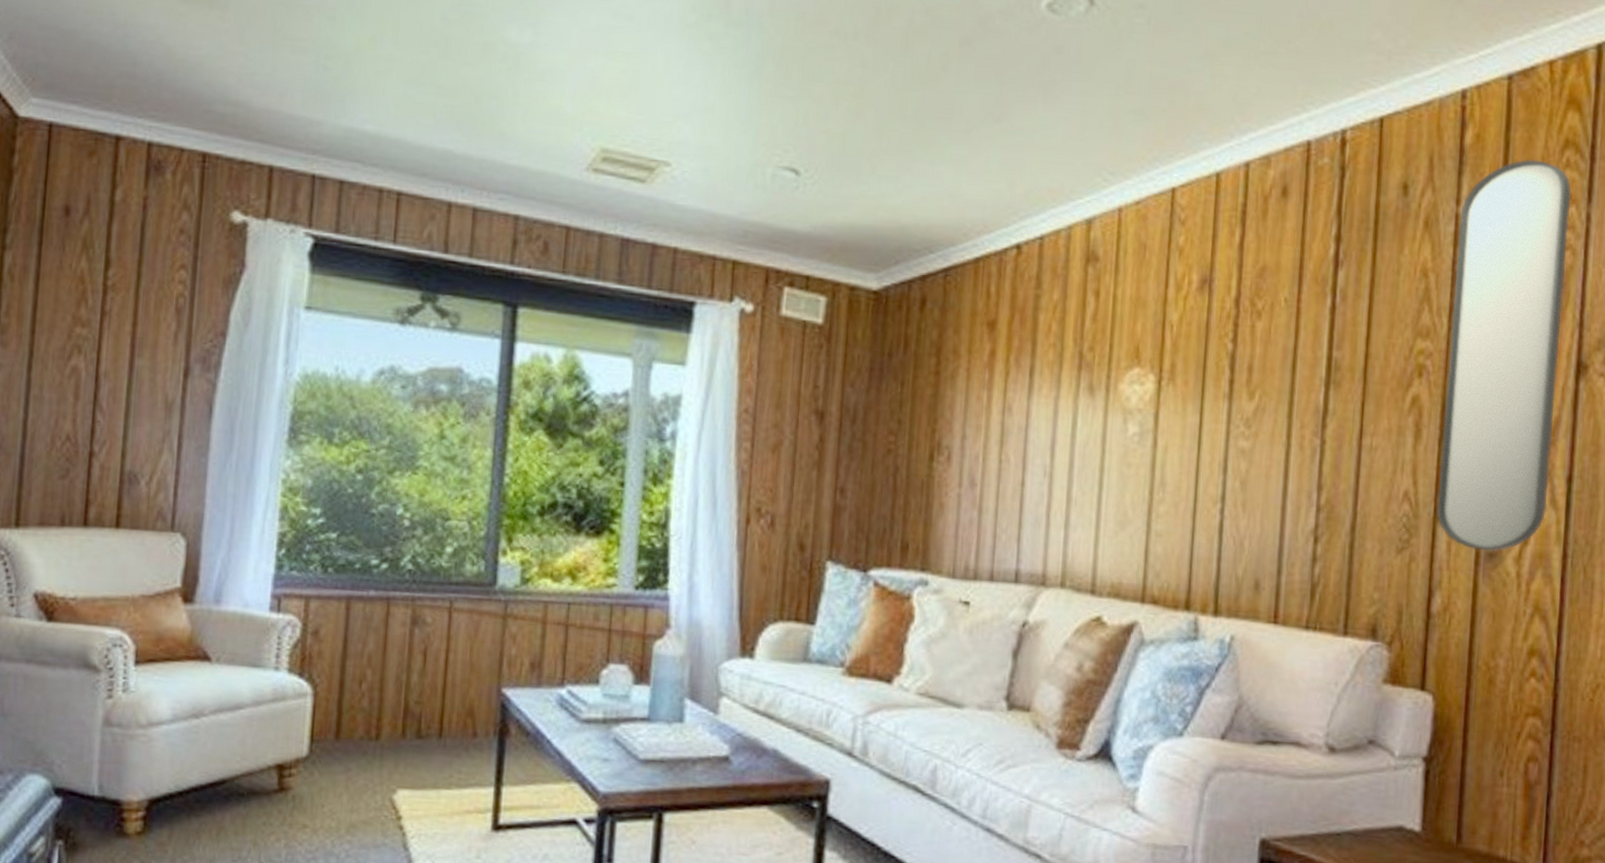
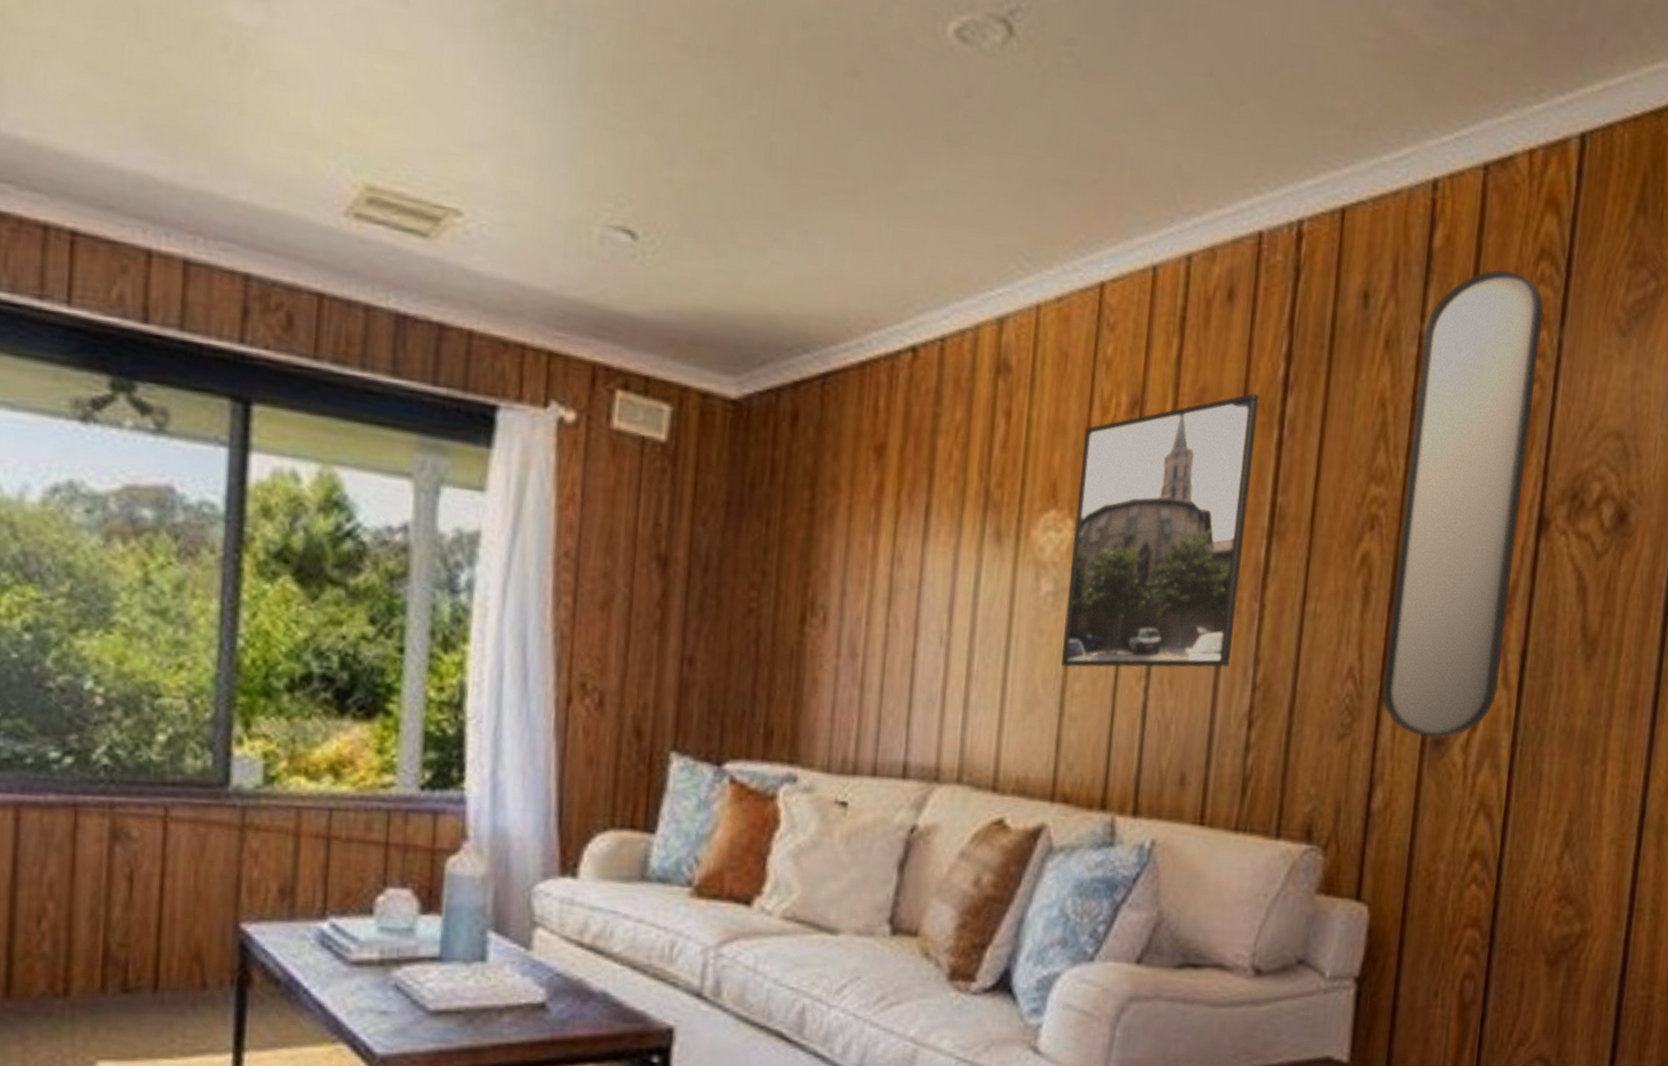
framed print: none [1147,269,1314,494] -> present [1061,393,1260,668]

